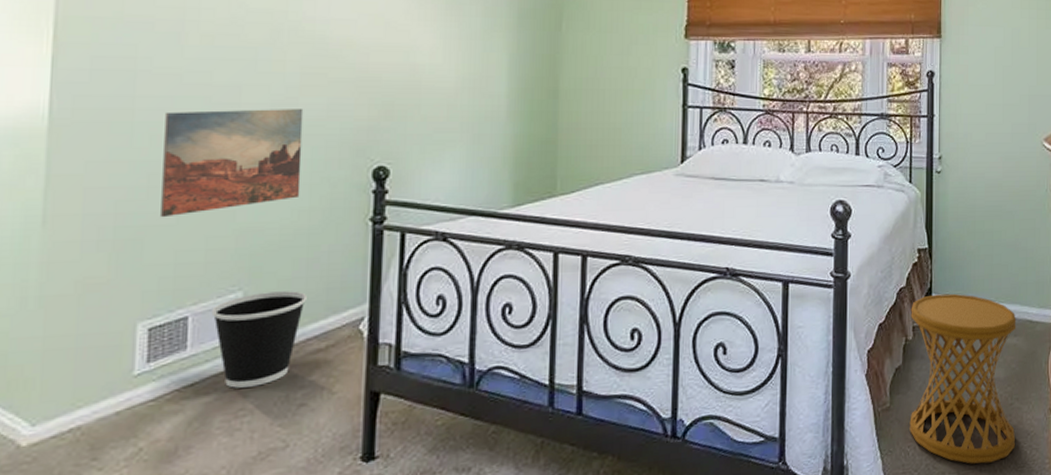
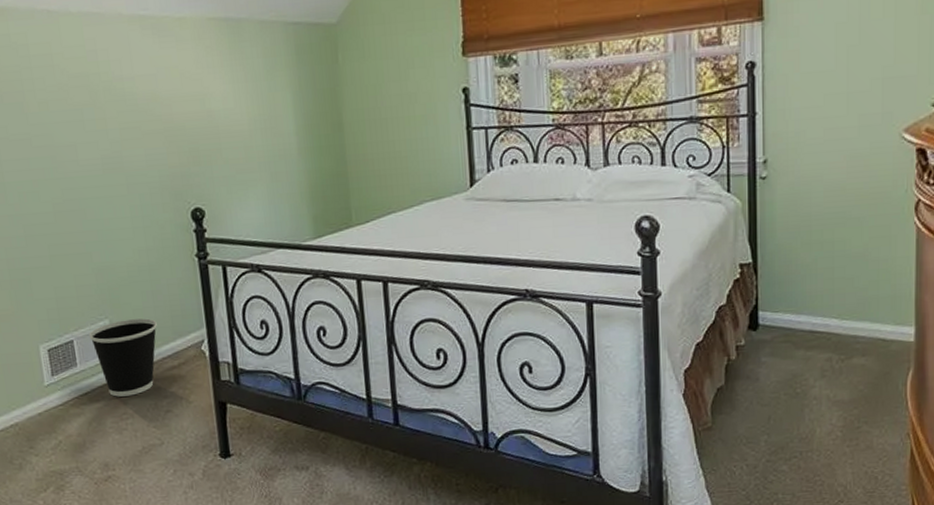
wall art: present [161,109,304,218] -> none [26,161,138,261]
side table: present [909,293,1016,464] -> none [733,310,865,487]

